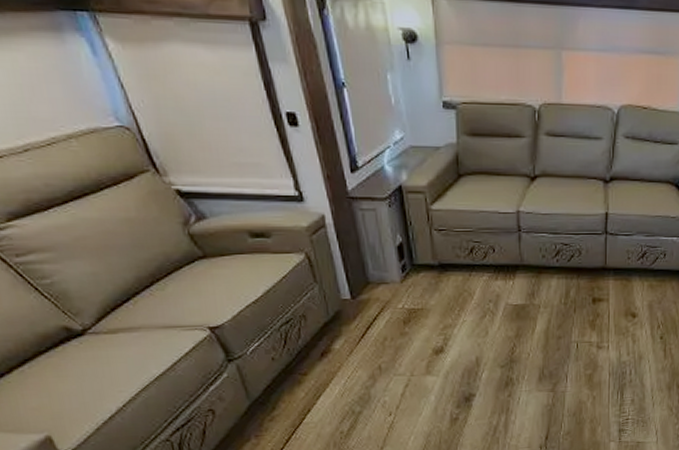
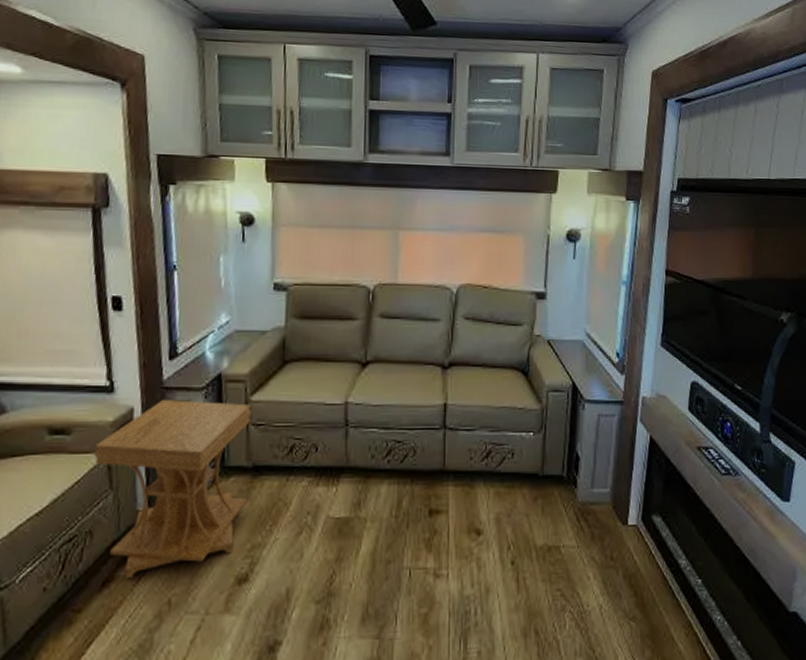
side table: none [294,207,436,351] -> present [94,399,252,580]

